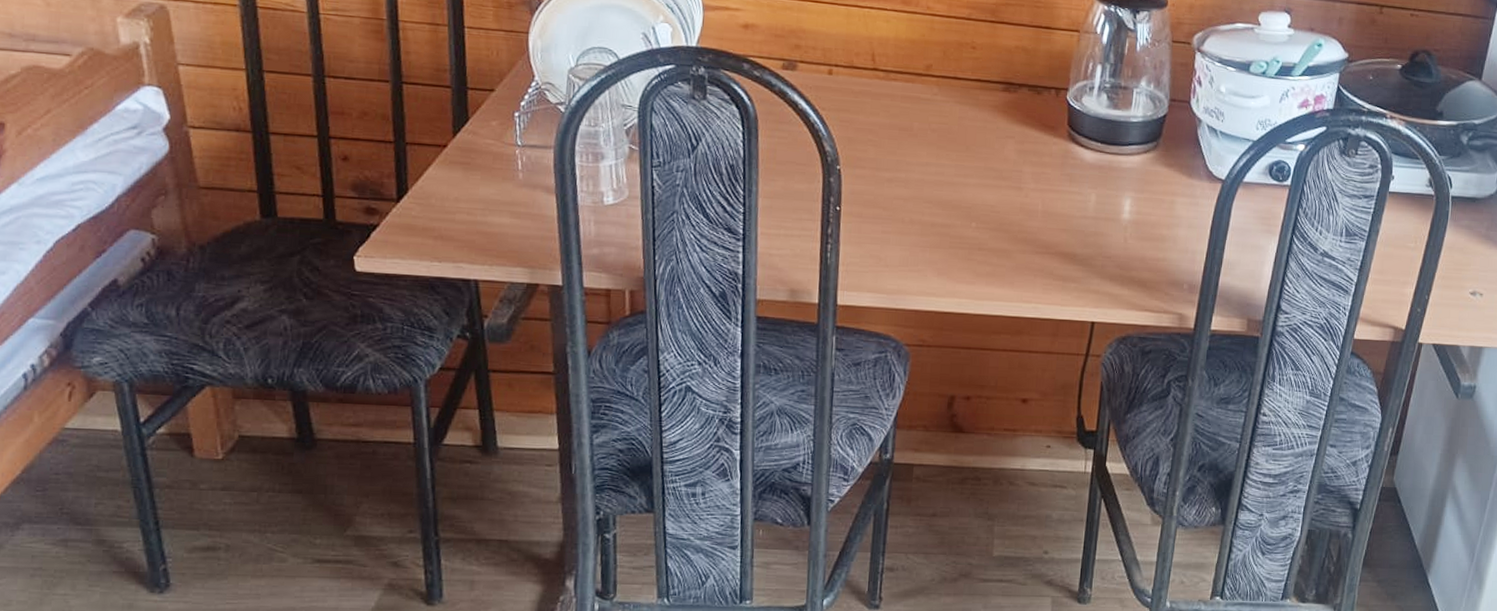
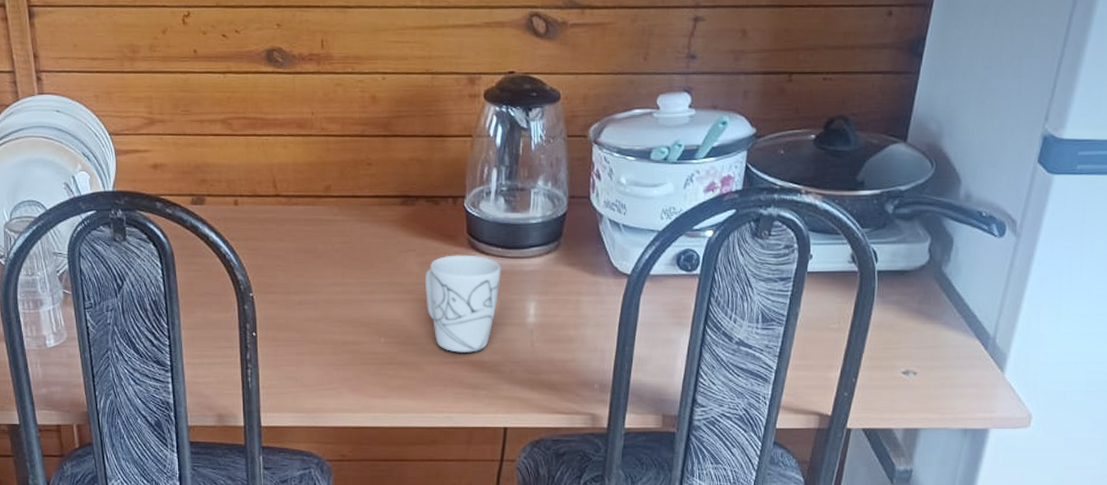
mug: none [1021,145,1100,244] -> present [424,255,502,353]

